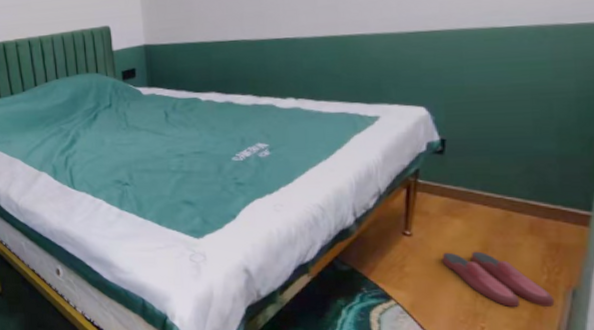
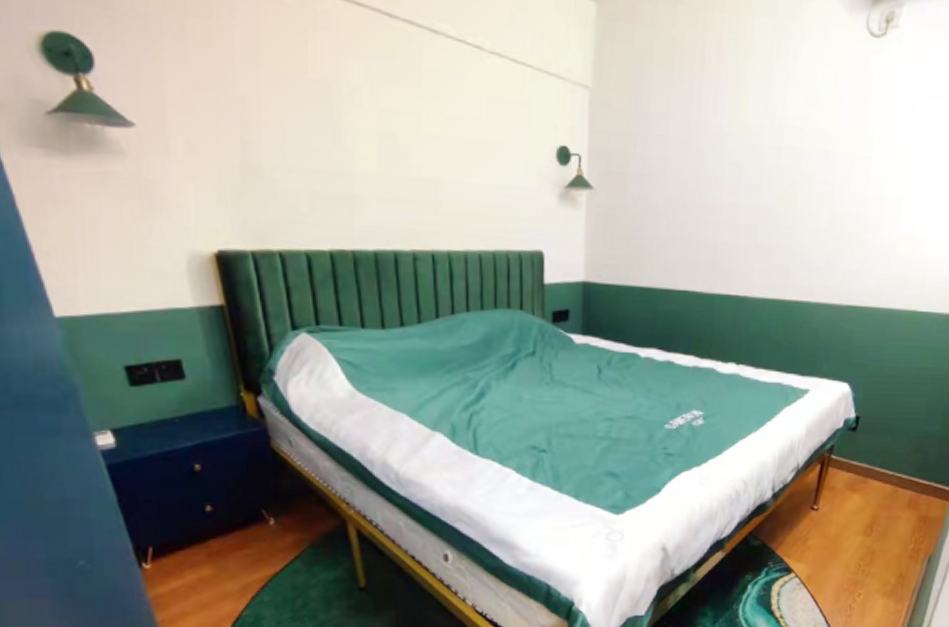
slippers: present [442,251,555,308] -> none [838,524,916,575]

